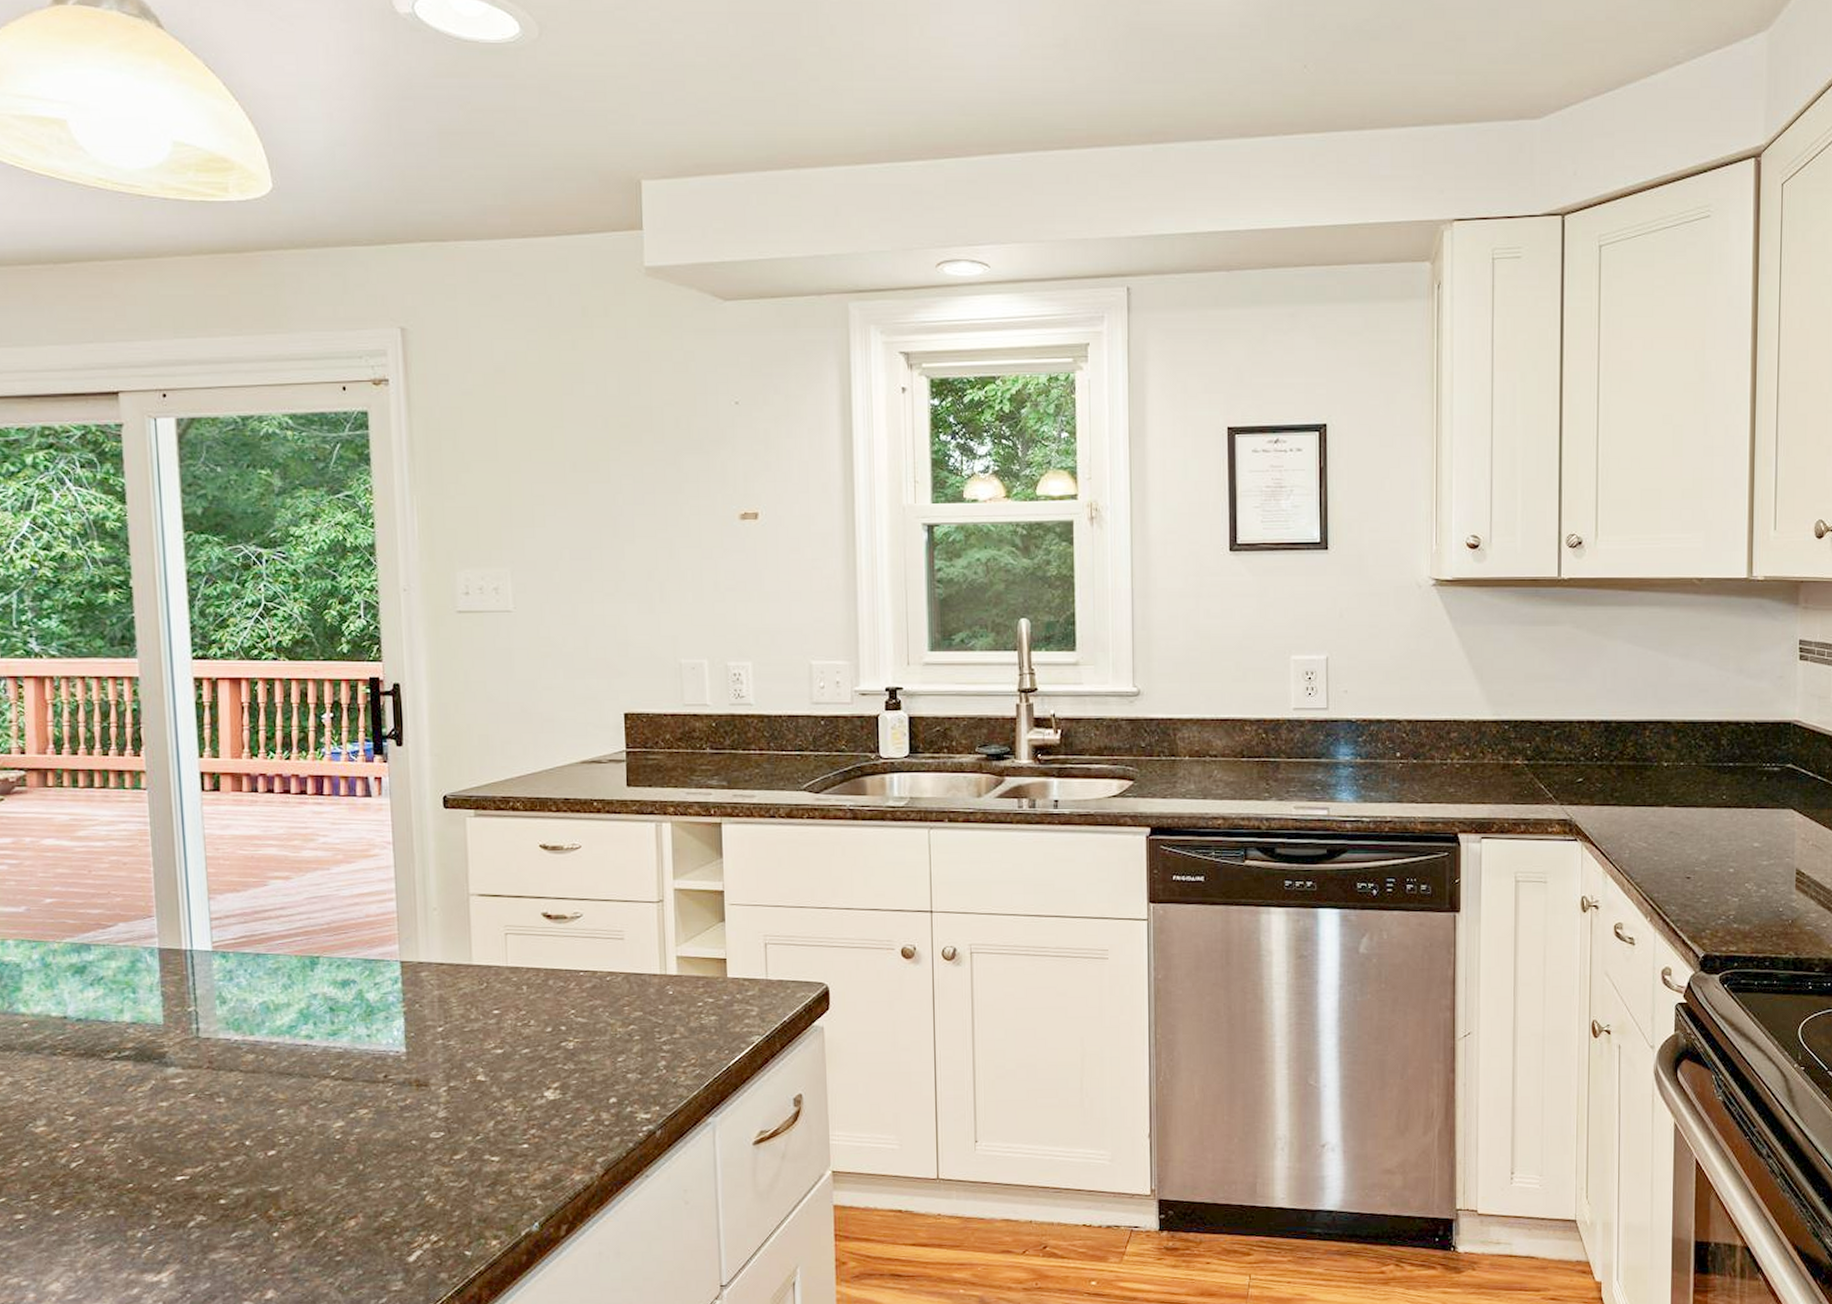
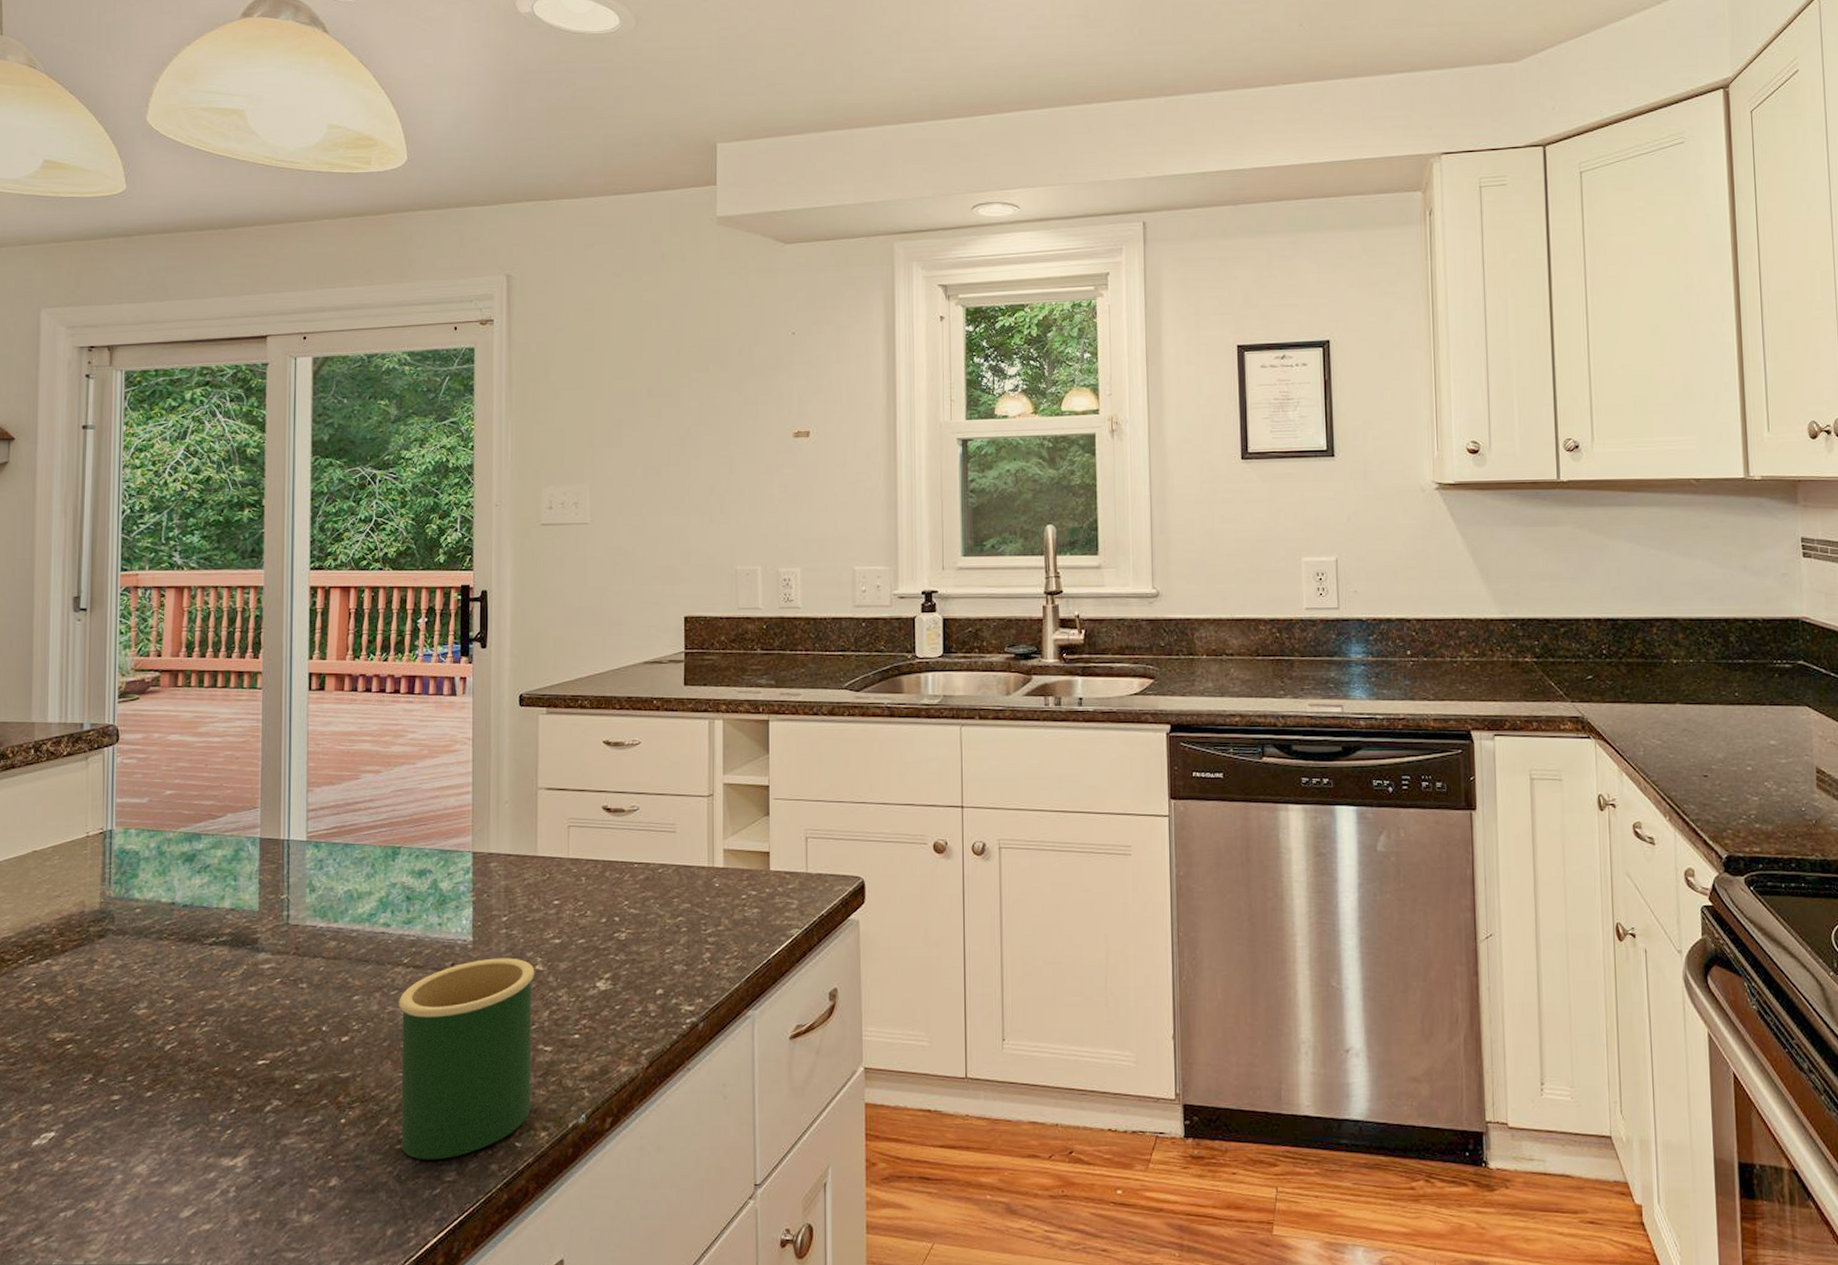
mug: none [328,1068,479,1271] -> present [399,958,535,1160]

